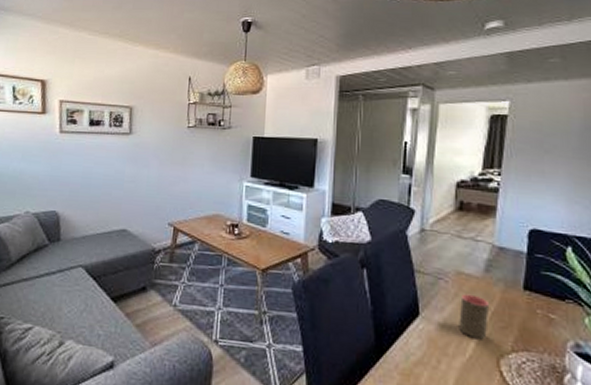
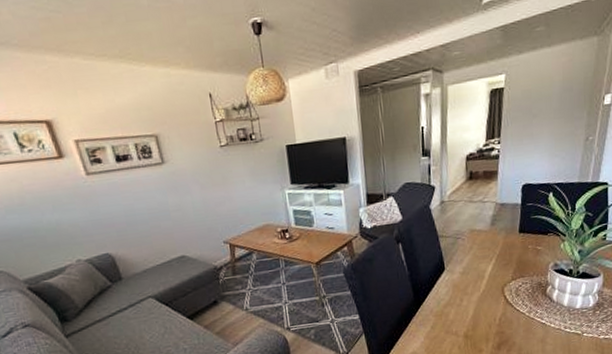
cup: present [459,293,490,340] -> none [474,245,496,278]

